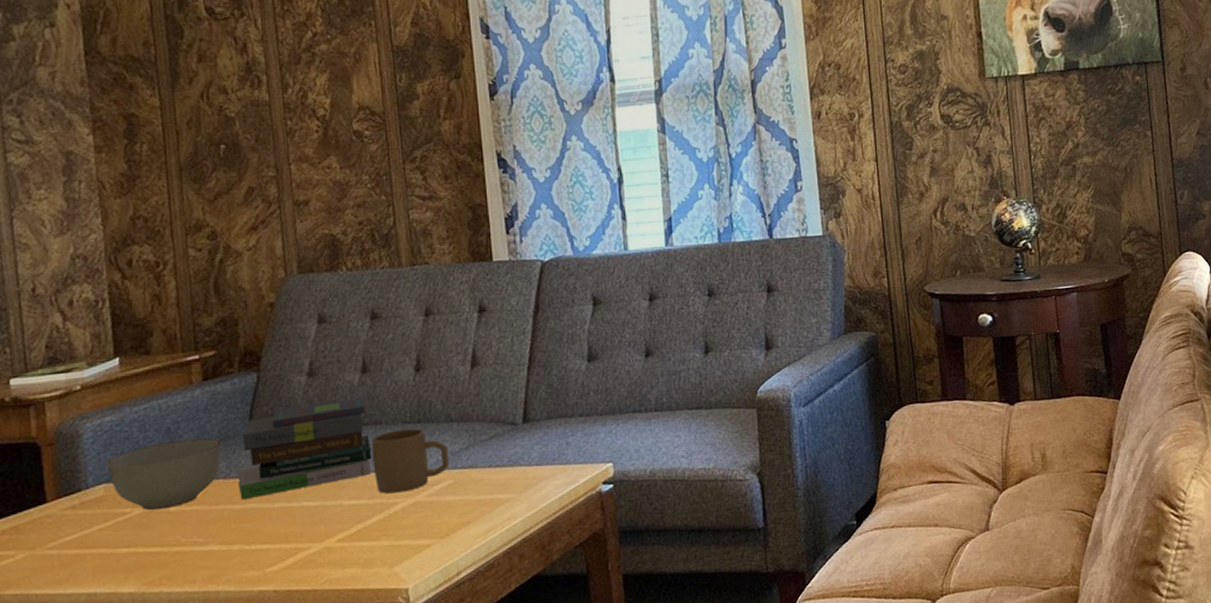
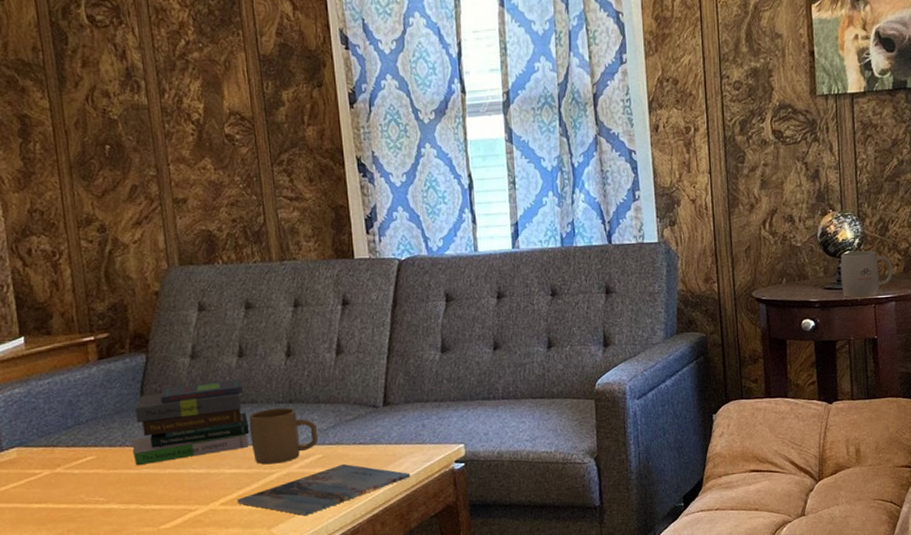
bowl: present [107,438,222,510] -> none [18,410,117,472]
magazine: none [355,489,553,551] -> present [237,463,411,516]
mug: none [1017,239,1073,290] -> present [840,251,893,298]

